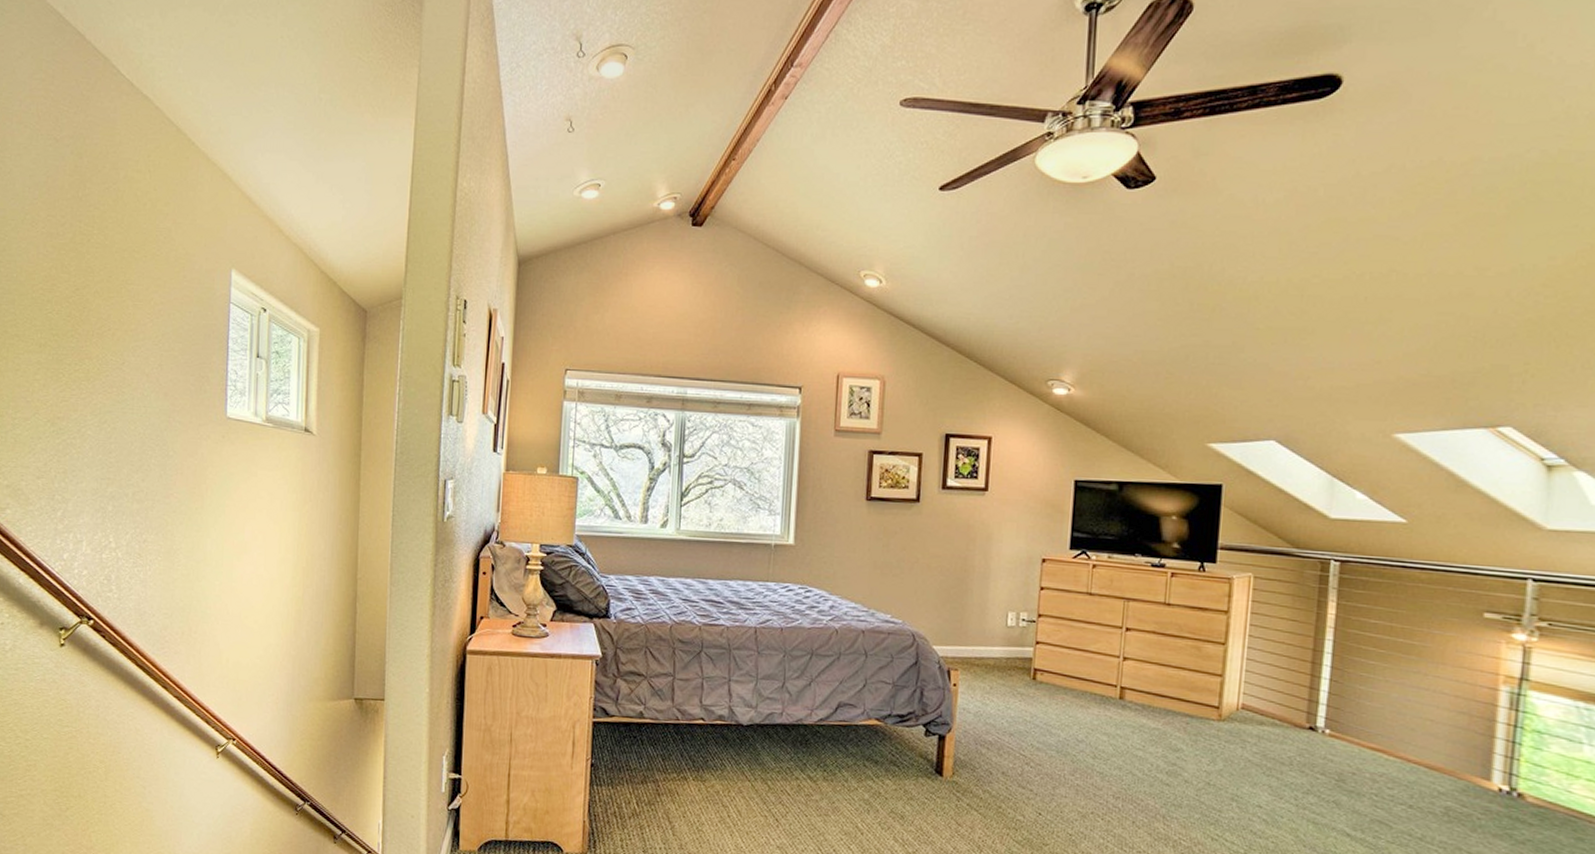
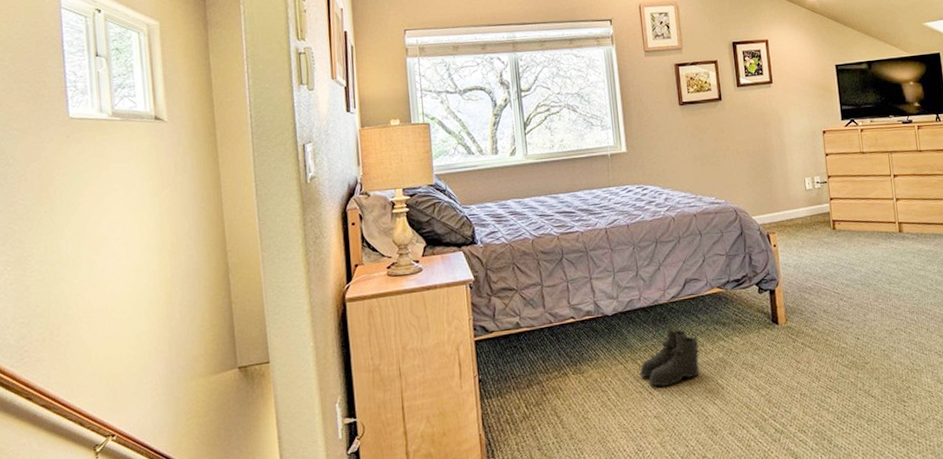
boots: none [767,753,843,818] -> present [639,328,700,387]

